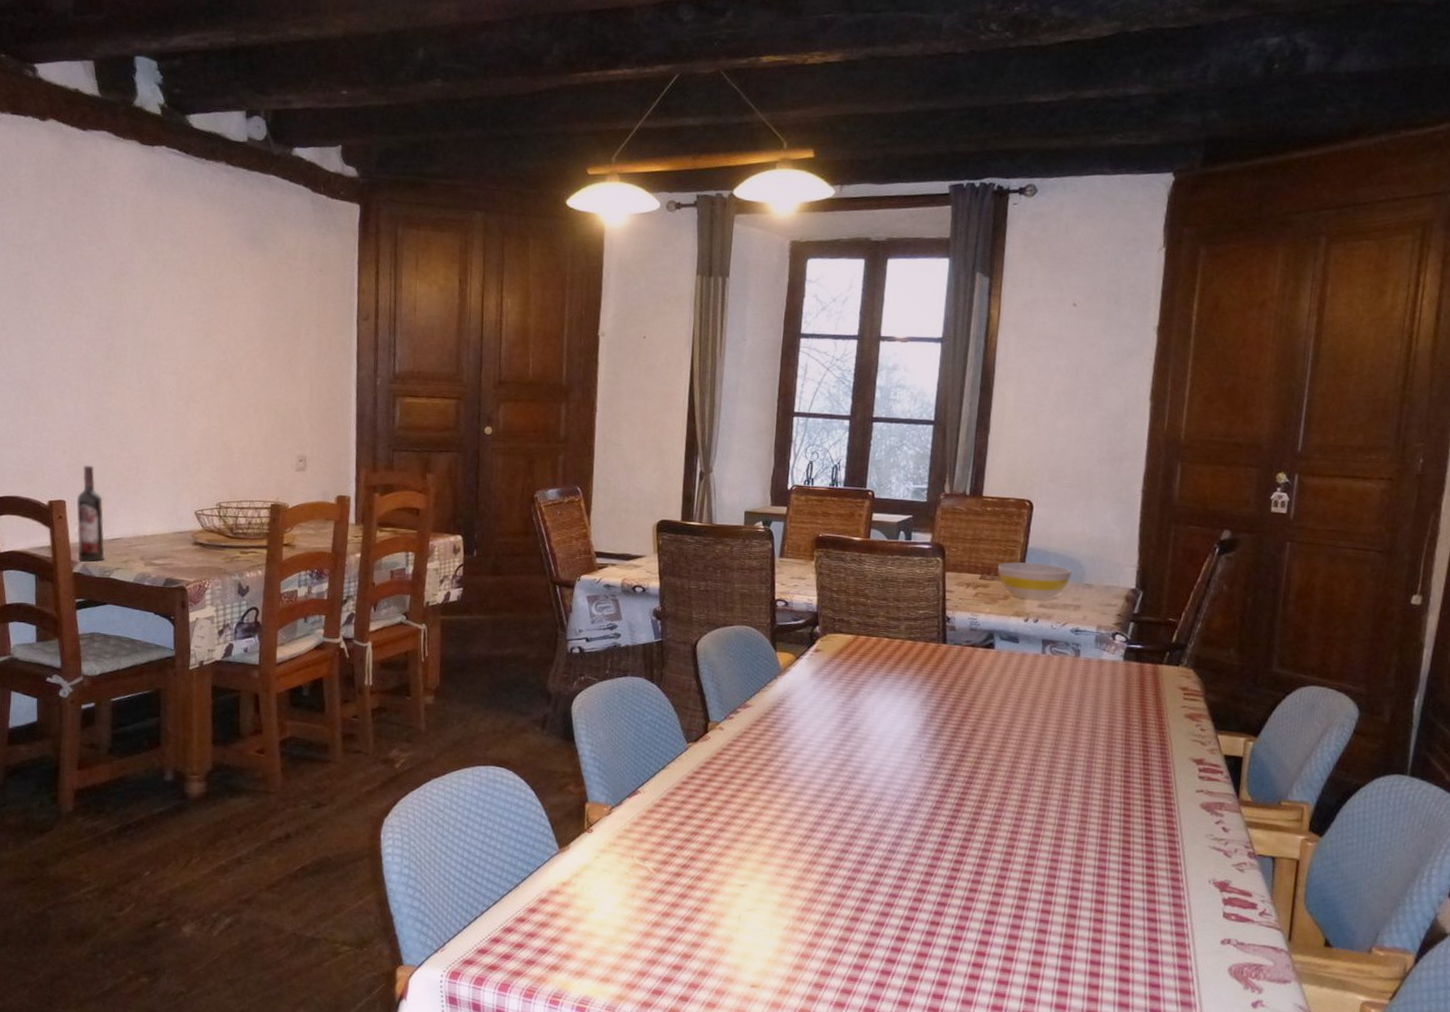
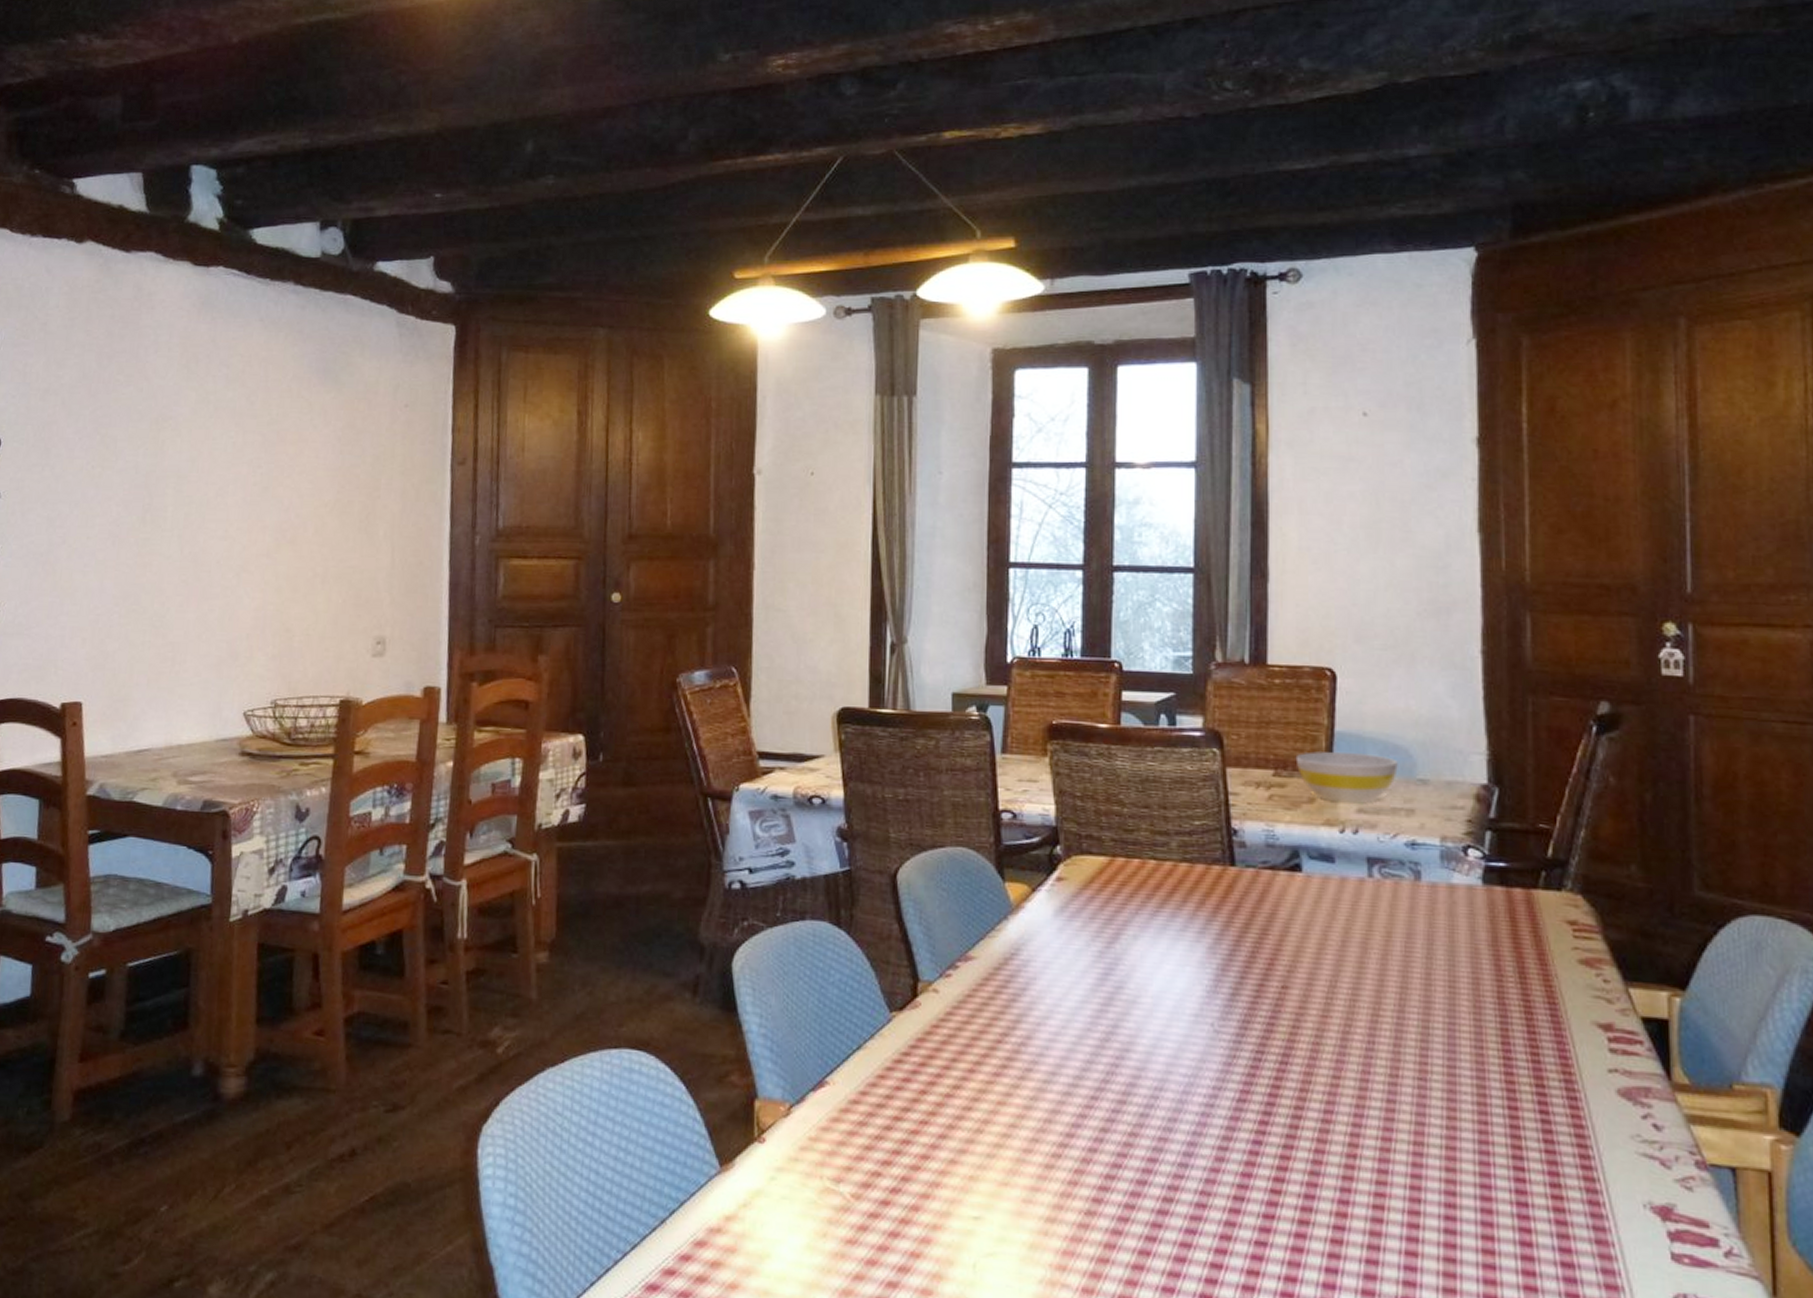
wine bottle: present [76,465,105,563] -> none [94,656,129,783]

